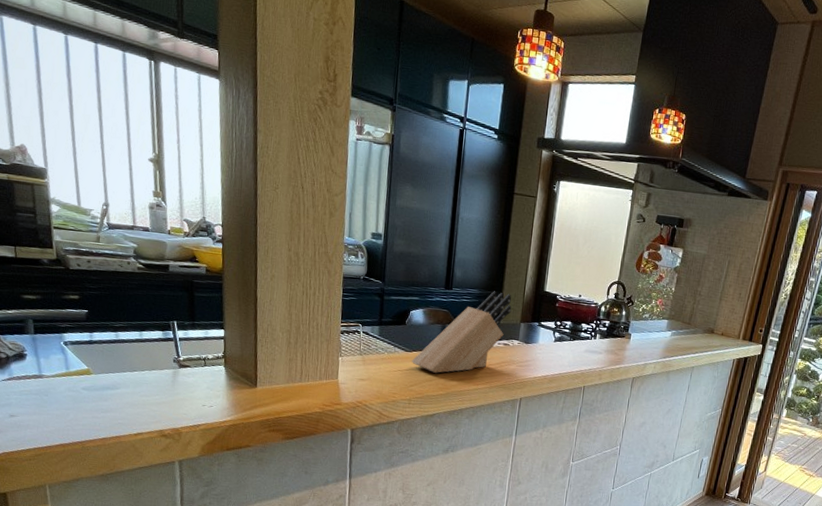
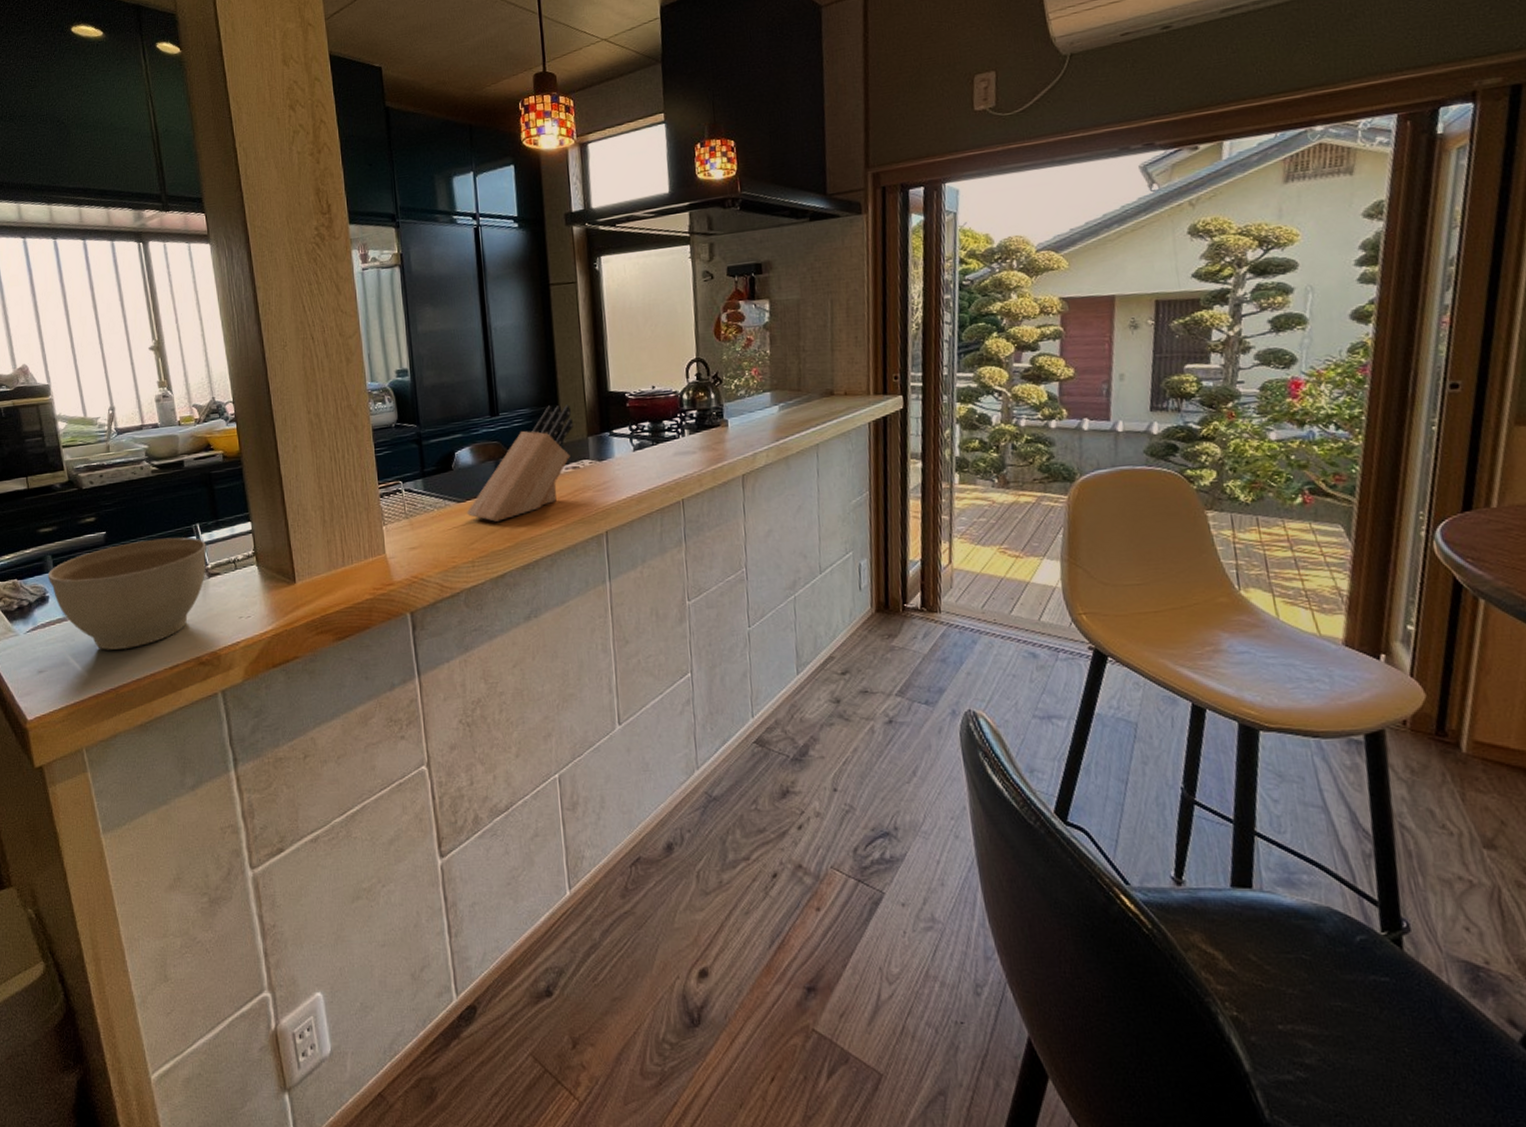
planter bowl: none [27,324,181,412] -> present [47,537,207,650]

